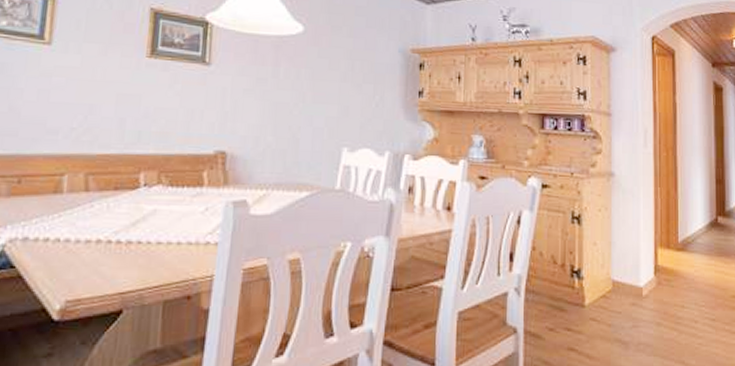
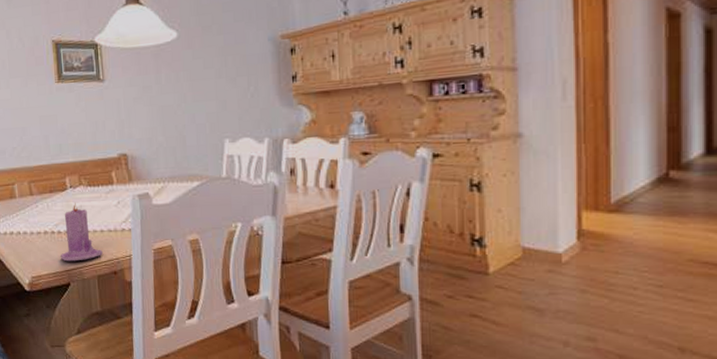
candle: none [114,204,176,282] -> present [60,202,103,262]

